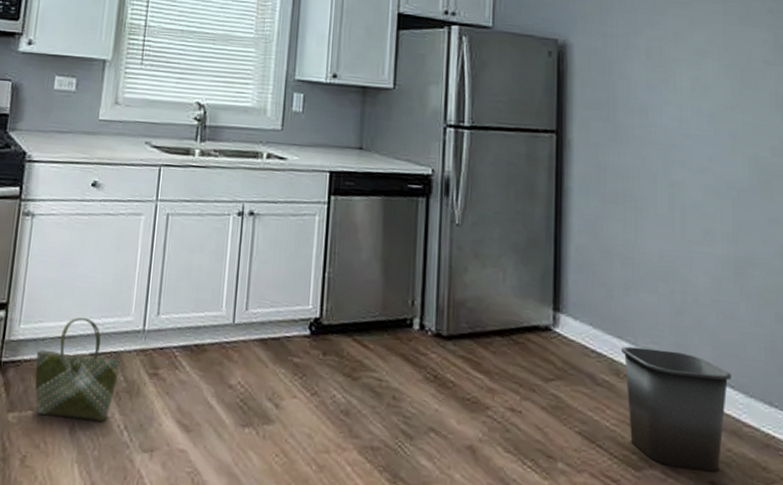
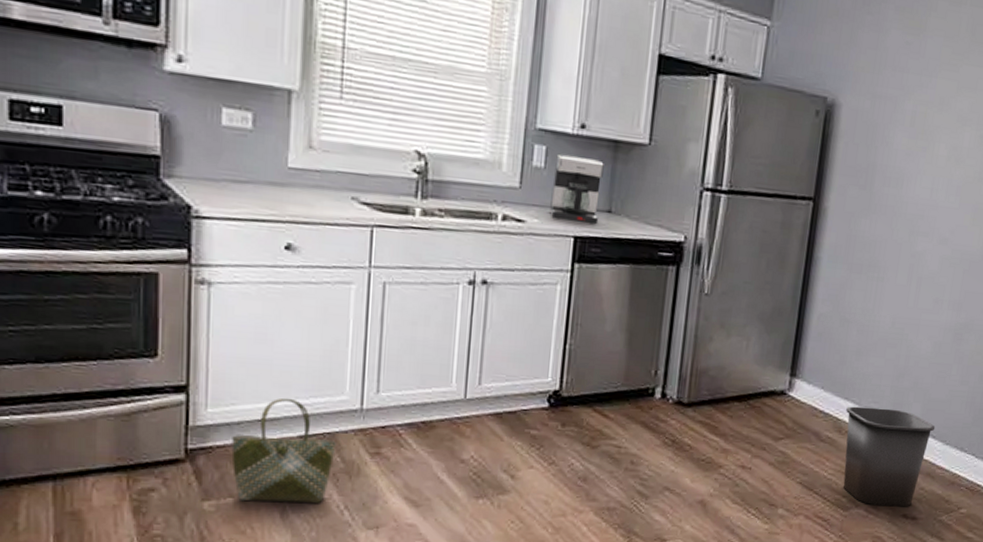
coffee maker: none [308,100,354,161] -> present [550,153,604,225]

